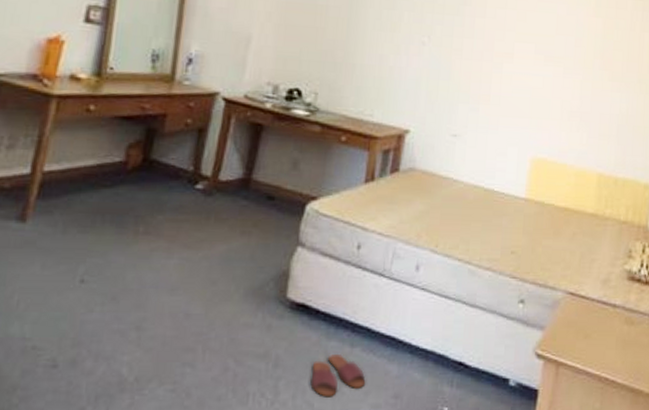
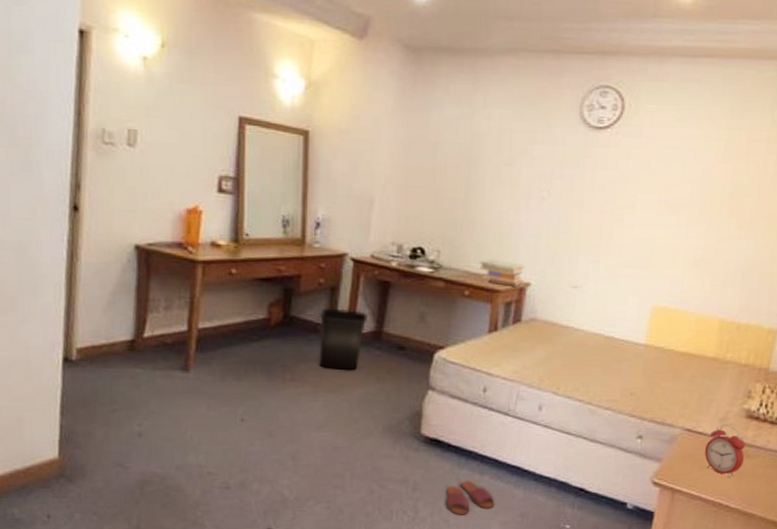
waste bin: none [178,151,237,224] -> present [319,308,368,371]
books: none [356,103,404,134] -> present [478,259,525,288]
alarm clock: none [587,287,629,347] -> present [704,424,745,477]

